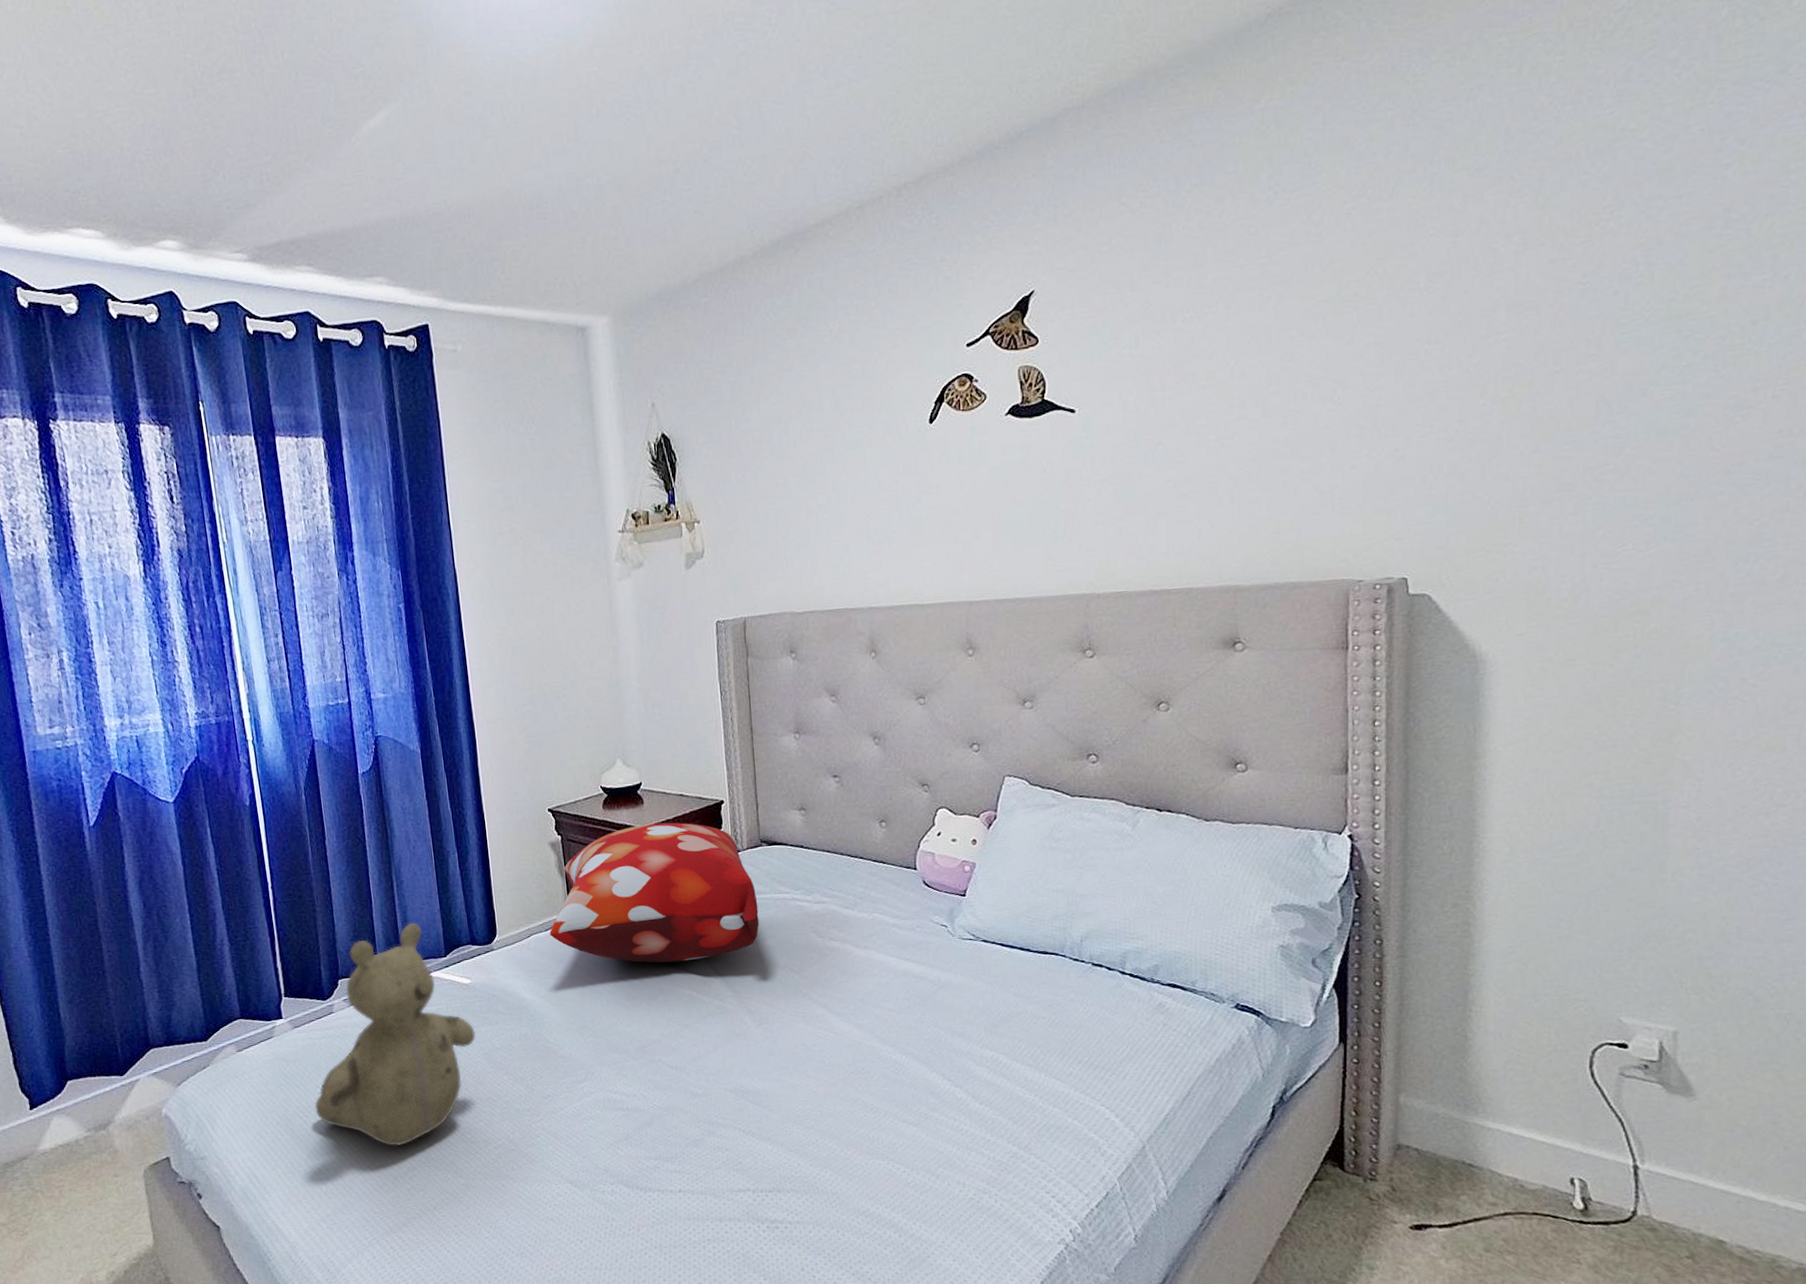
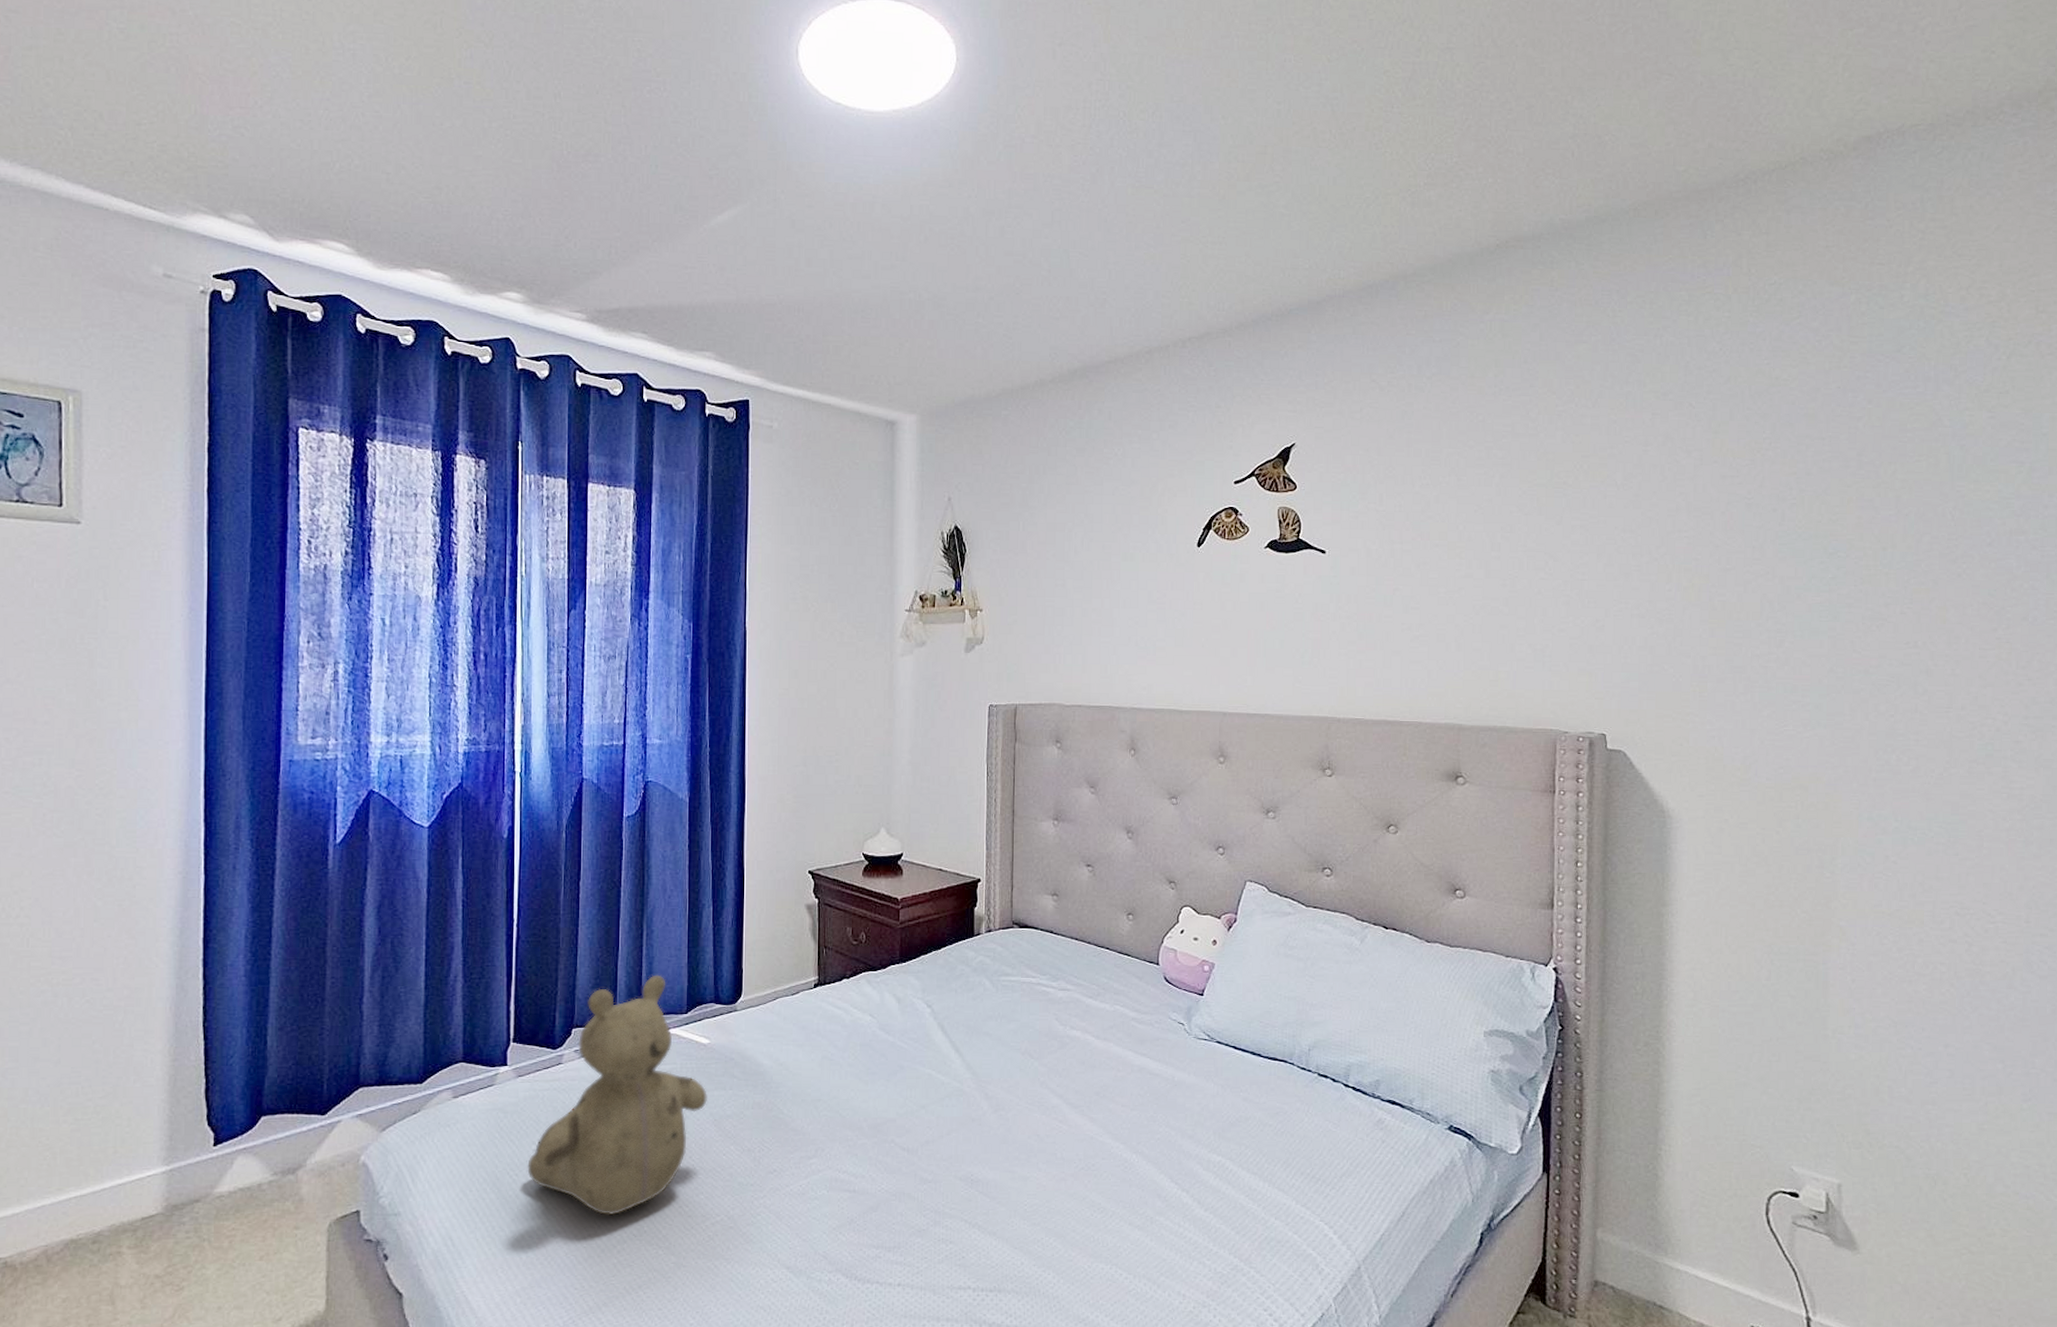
decorative pillow: present [549,822,759,963] -> none [796,895,1005,1039]

